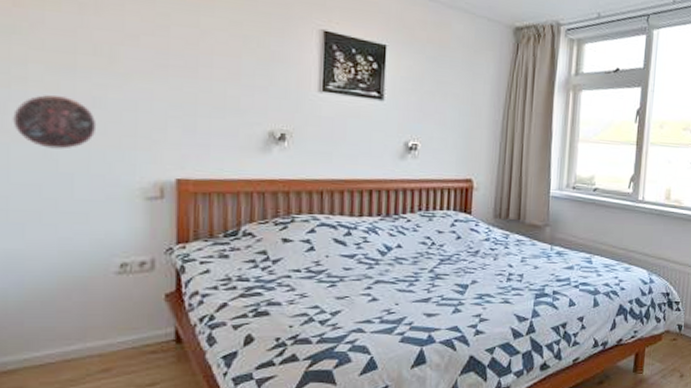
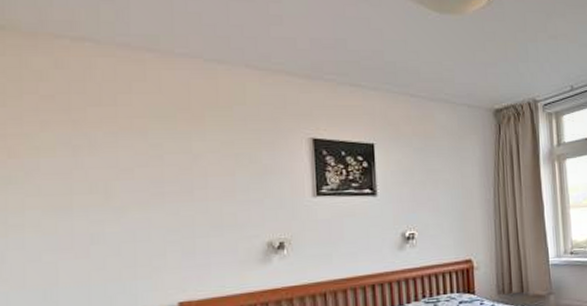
decorative plate: present [13,95,97,149] -> none [11,237,96,291]

